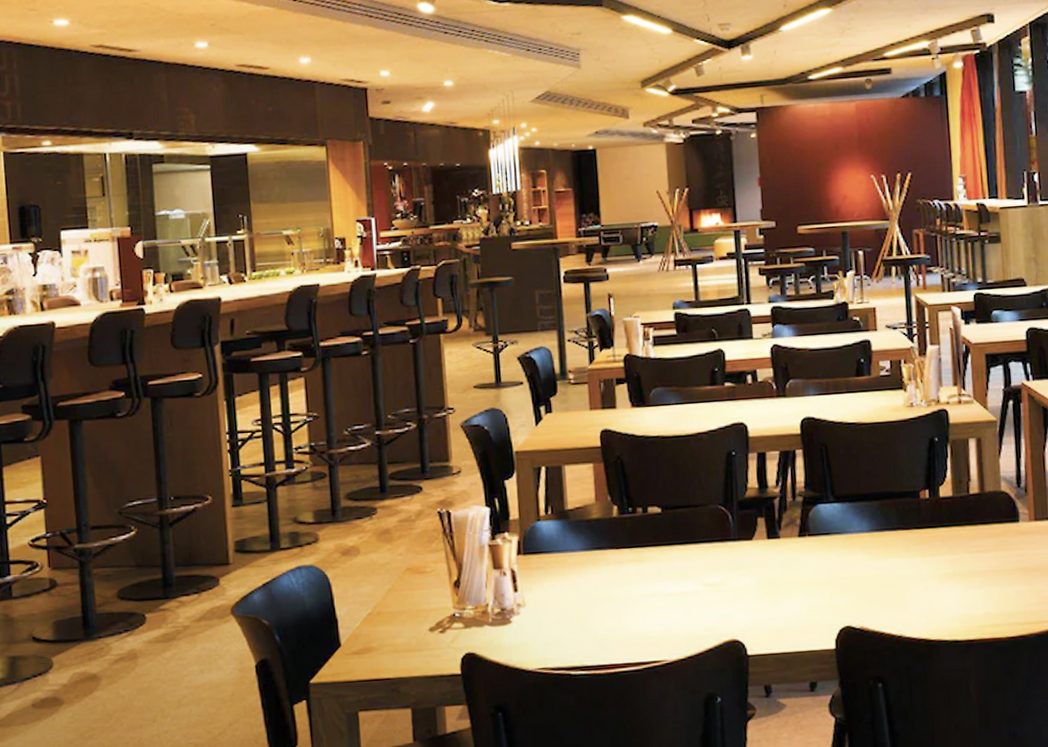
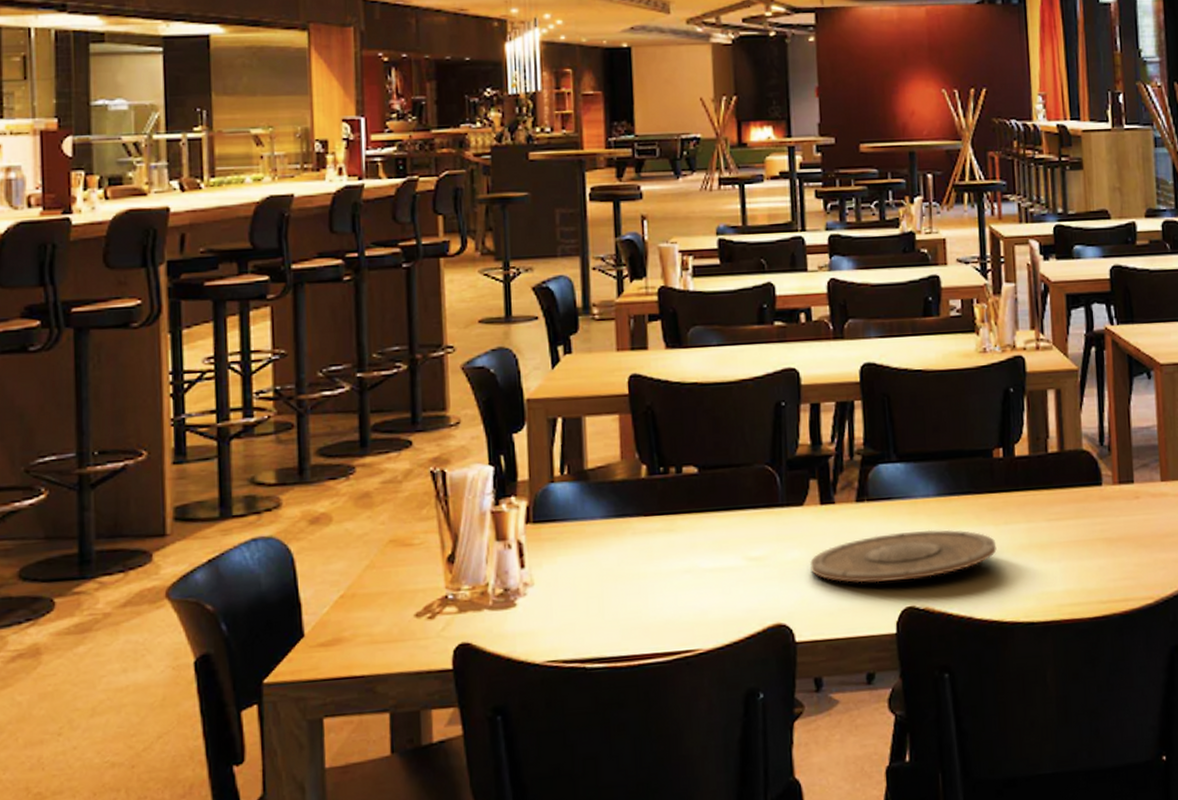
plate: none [759,560,924,606] -> present [810,529,997,583]

